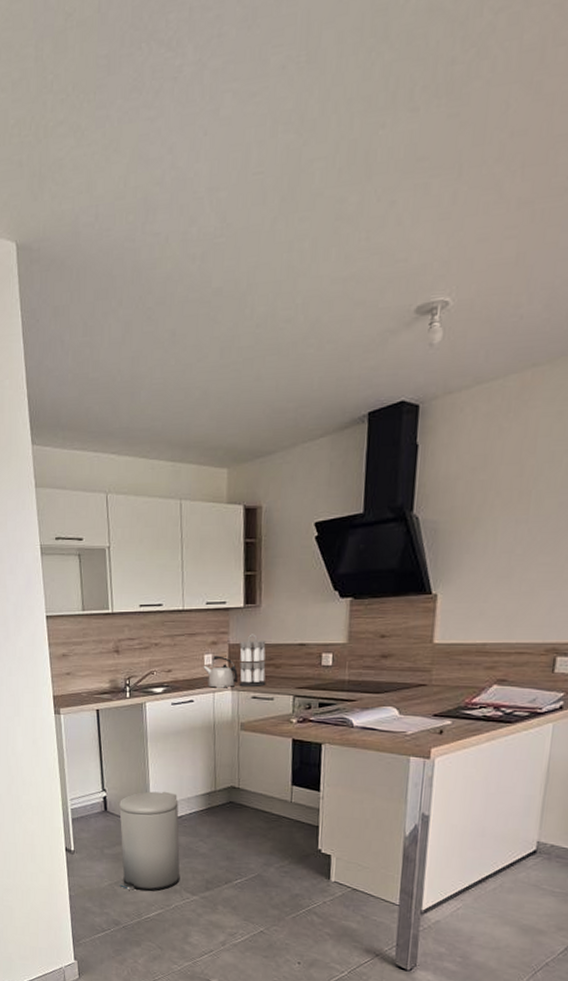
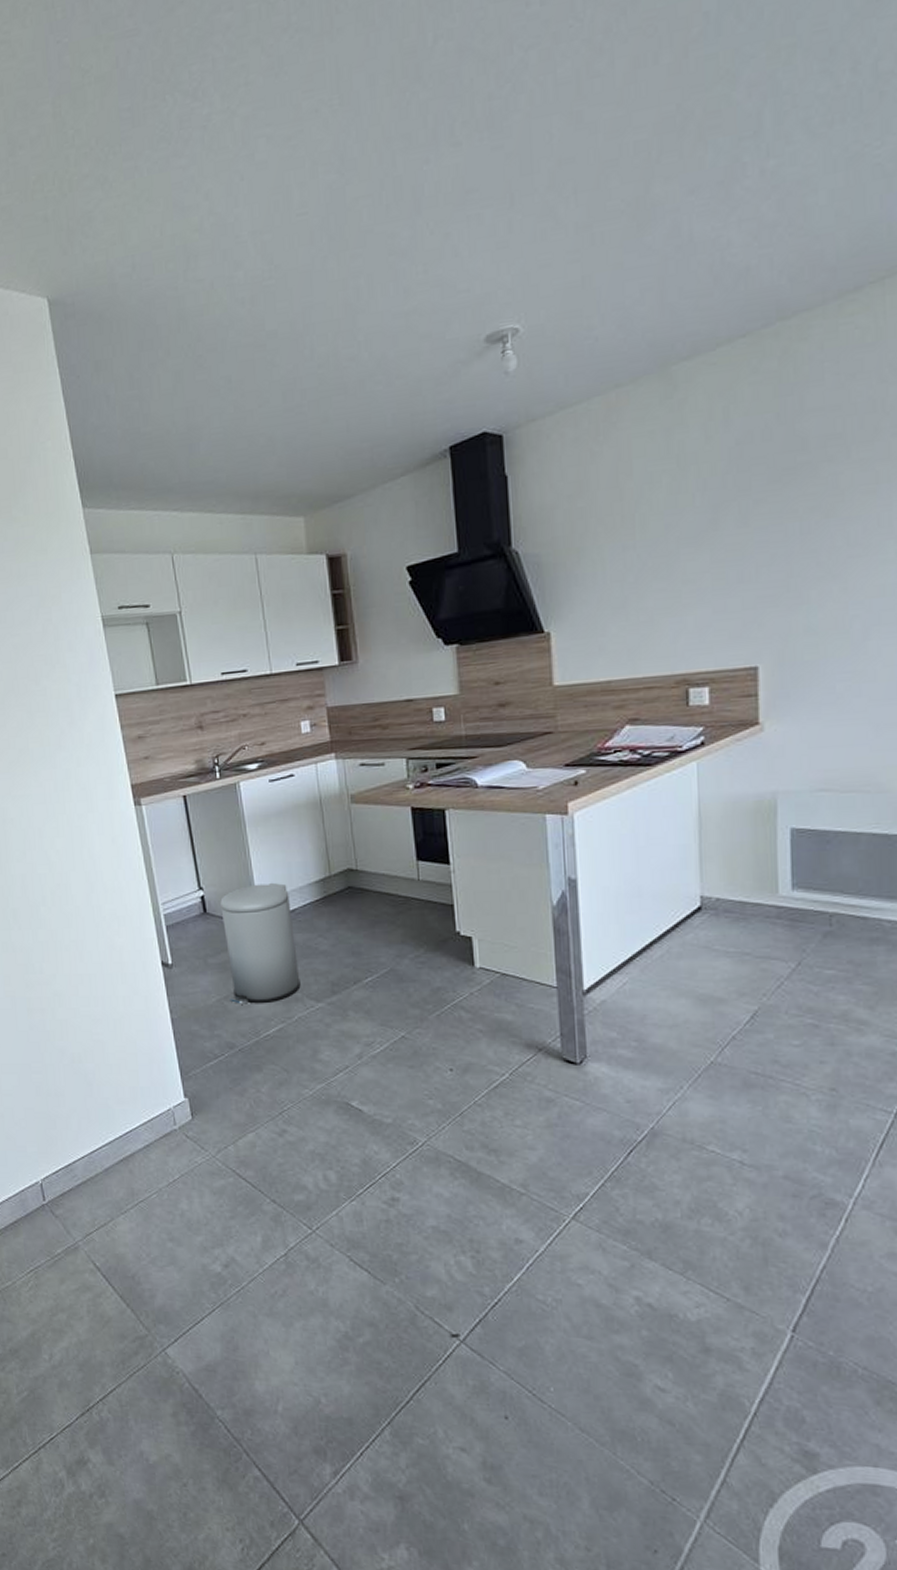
kettle: present [203,655,239,688] -> none [301,721,343,758]
spice rack: present [239,634,266,687] -> none [339,693,374,754]

